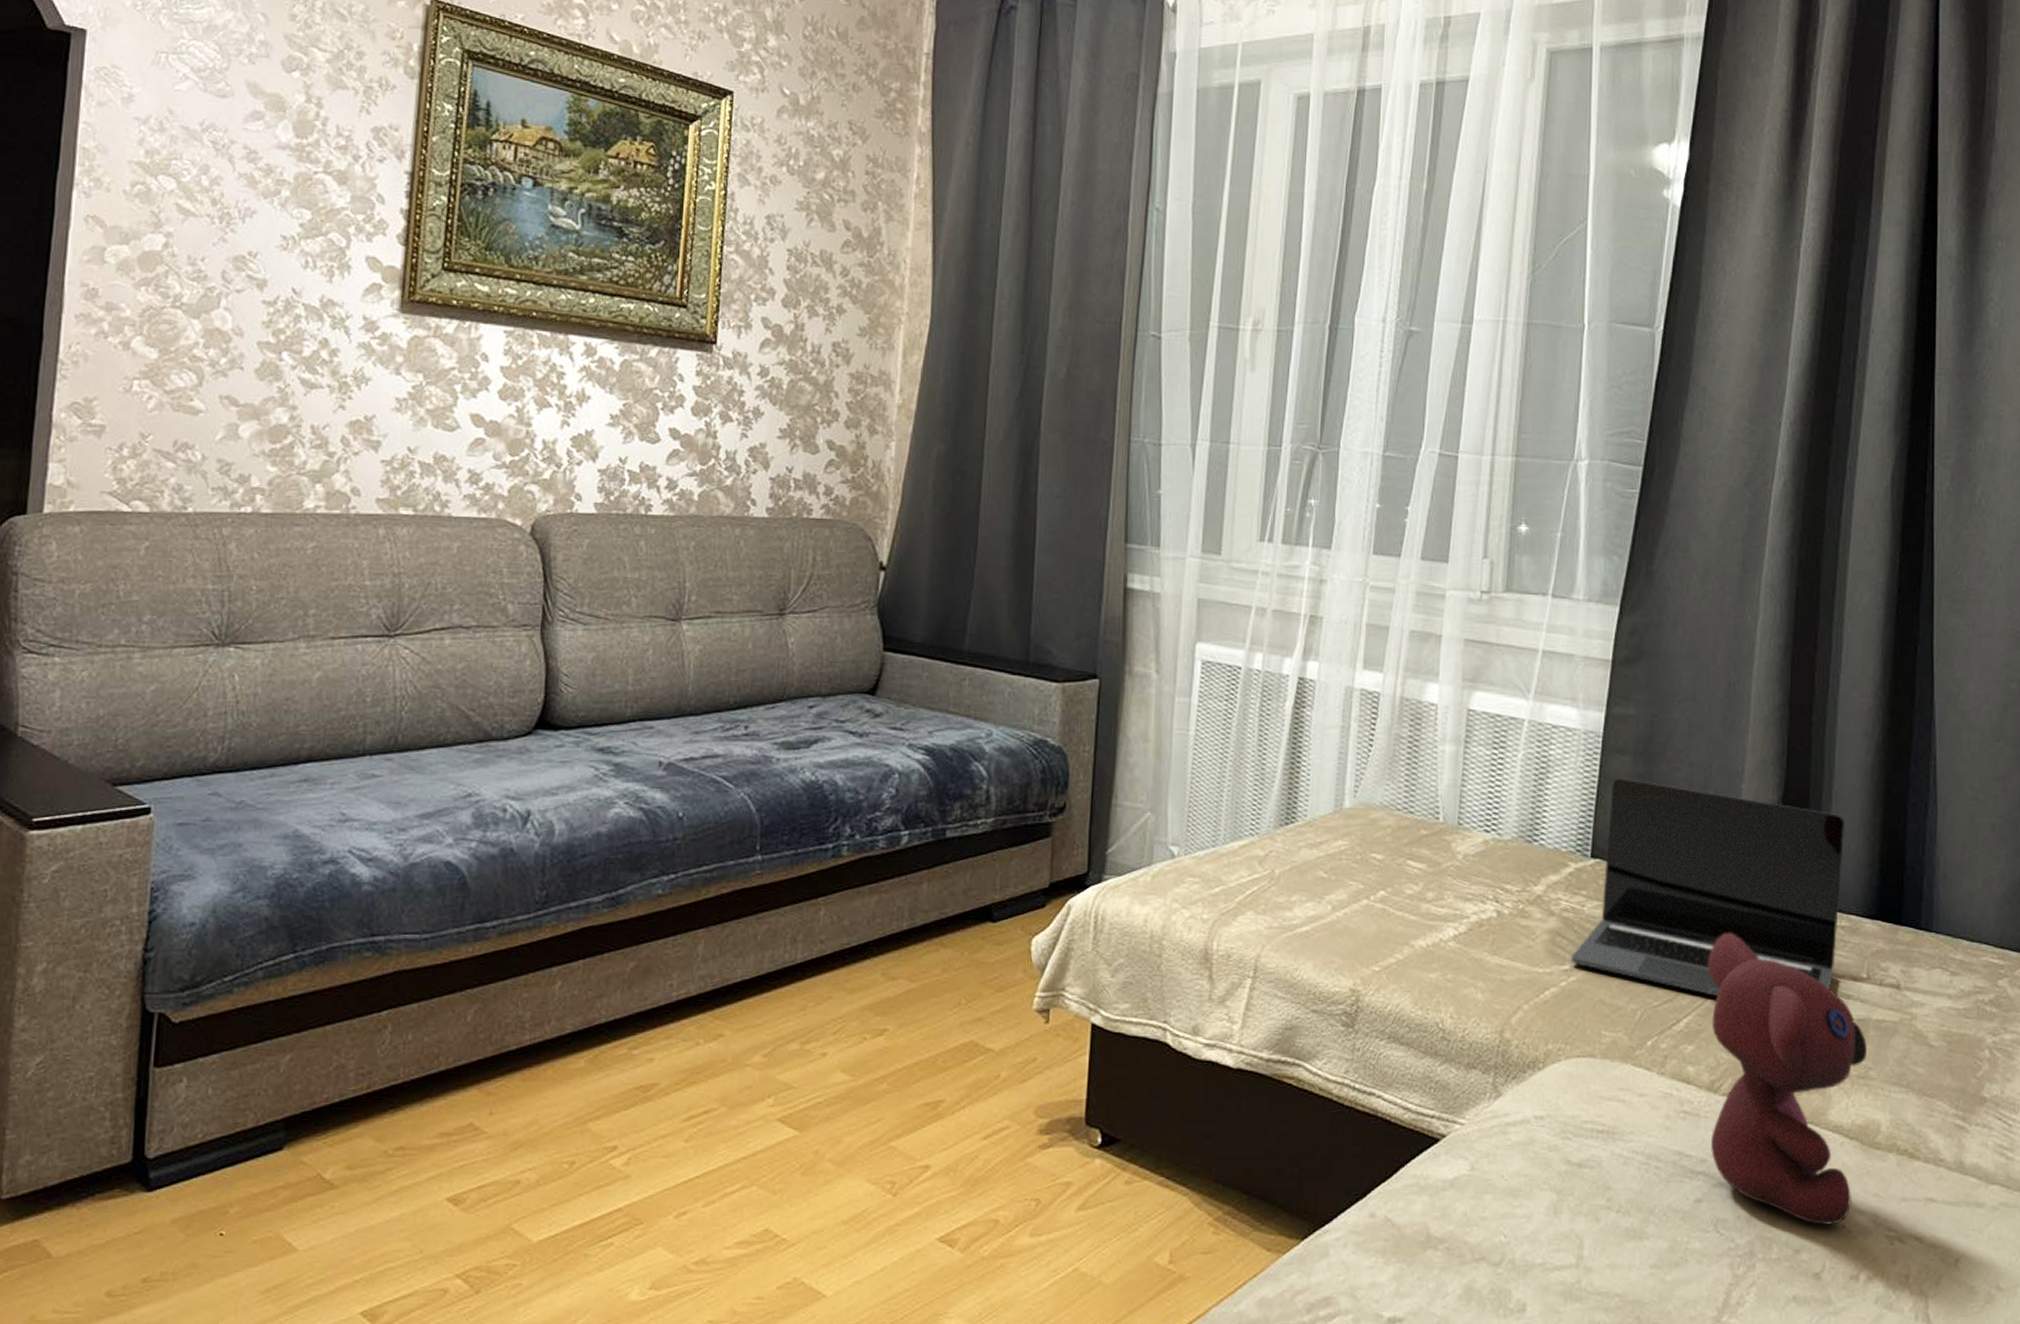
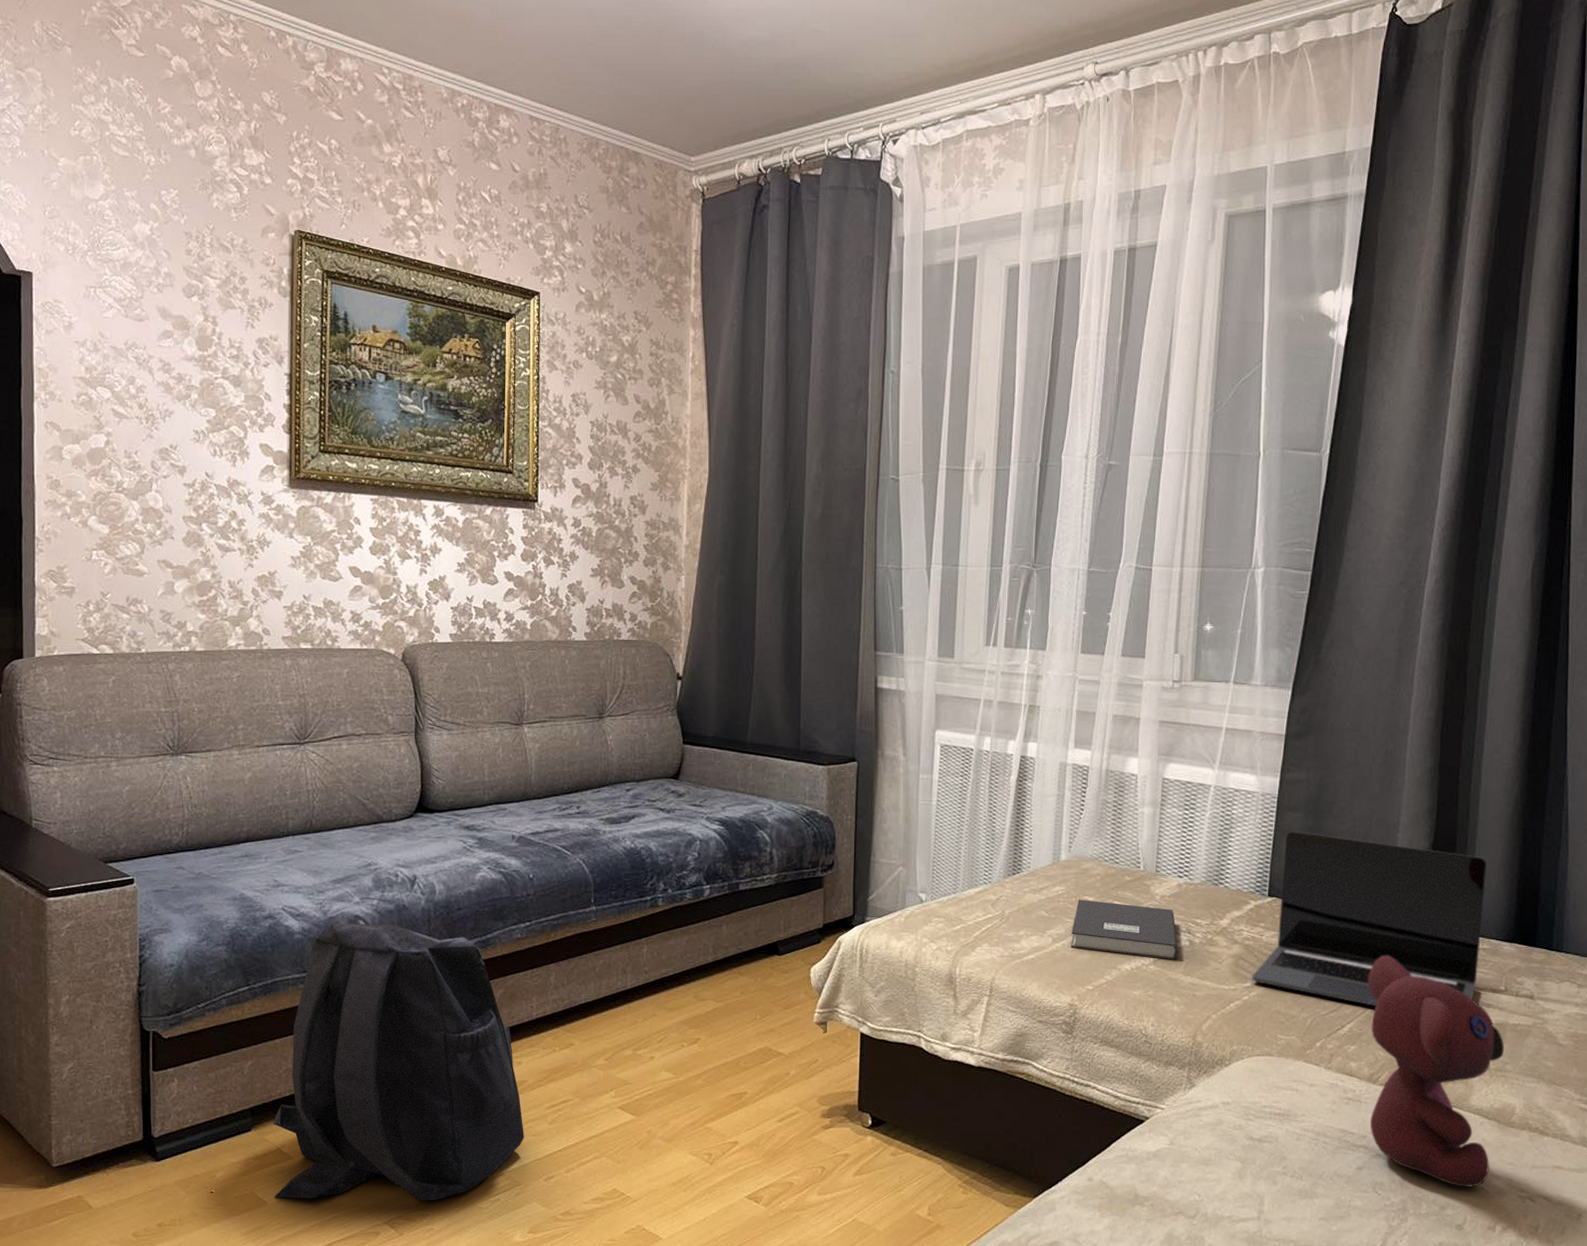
backpack: none [307,864,652,1245] -> present [273,918,524,1200]
book: none [1353,857,1483,936] -> present [1070,899,1178,960]

